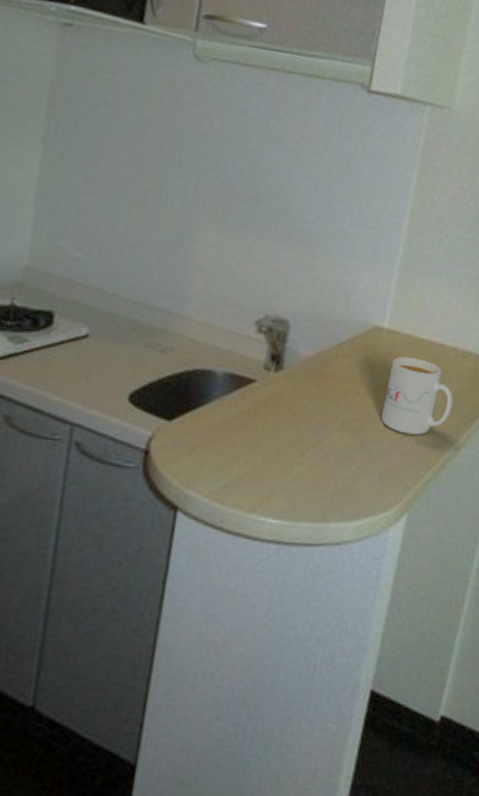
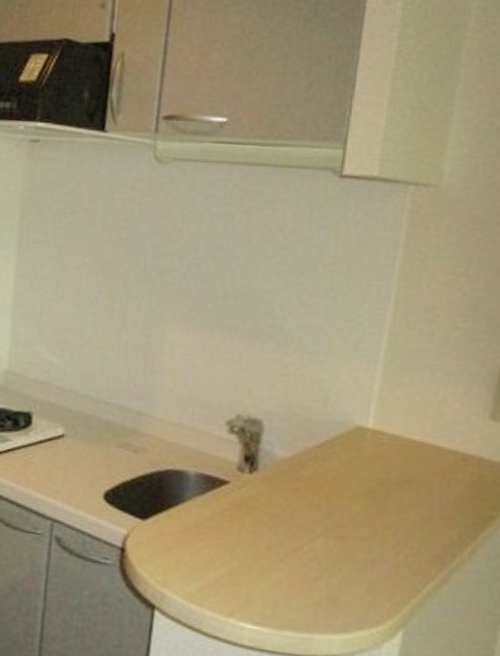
mug: present [381,357,453,435] -> none [368,459,454,545]

